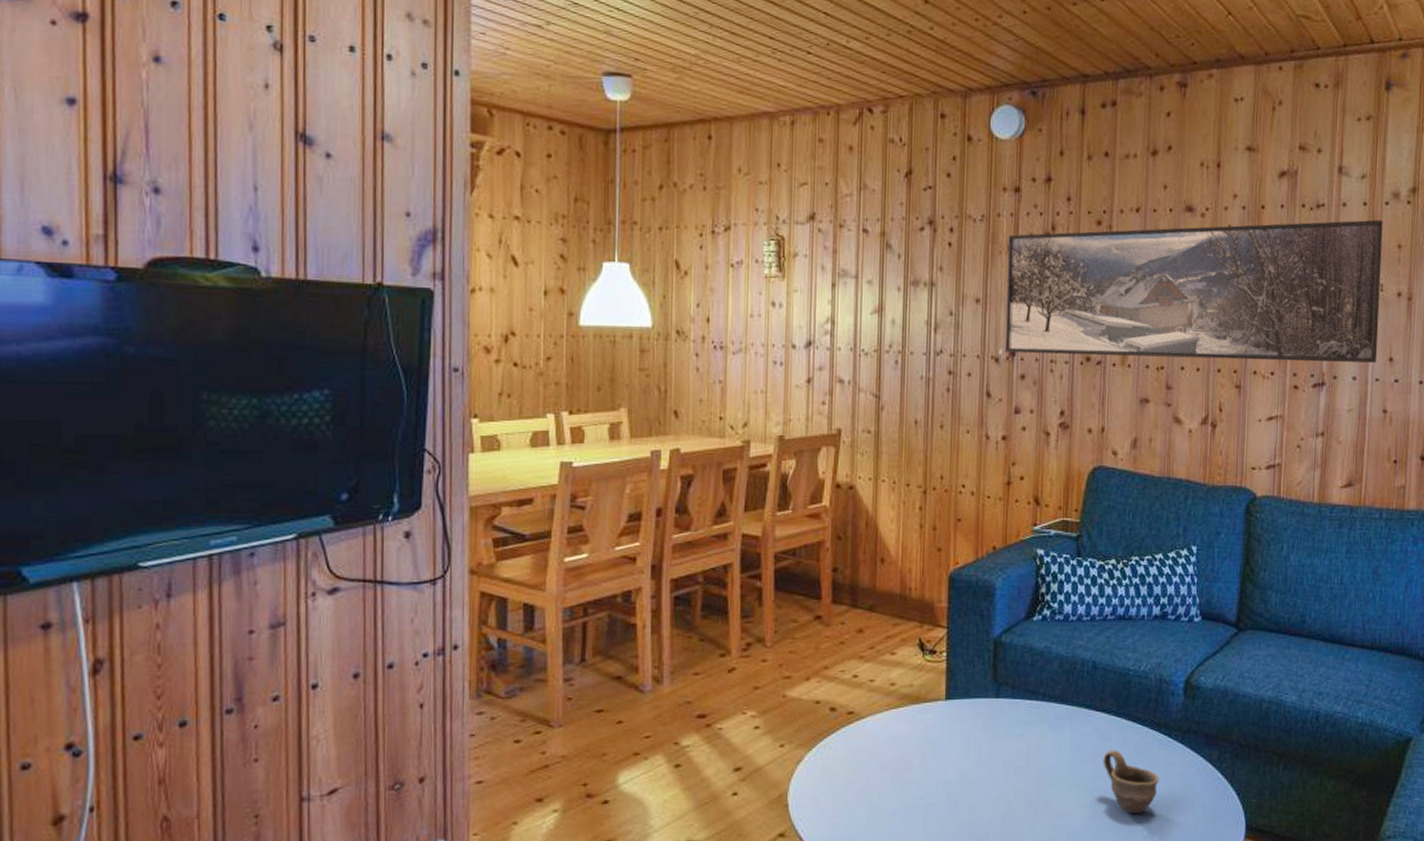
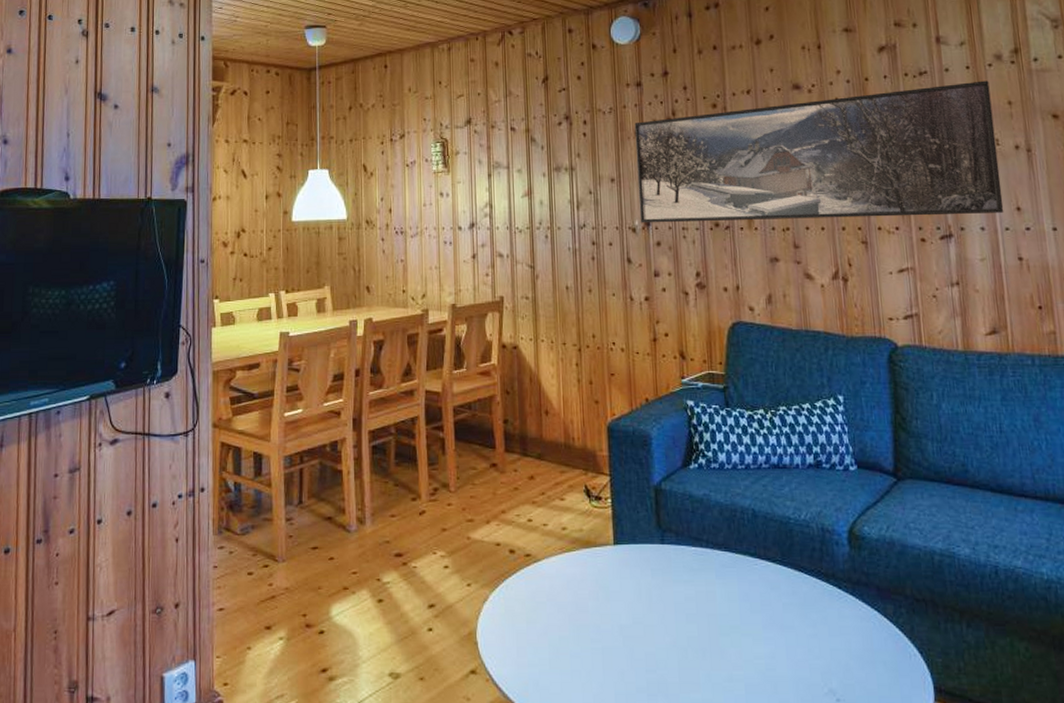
cup: present [1103,749,1159,814] -> none [773,599,834,669]

